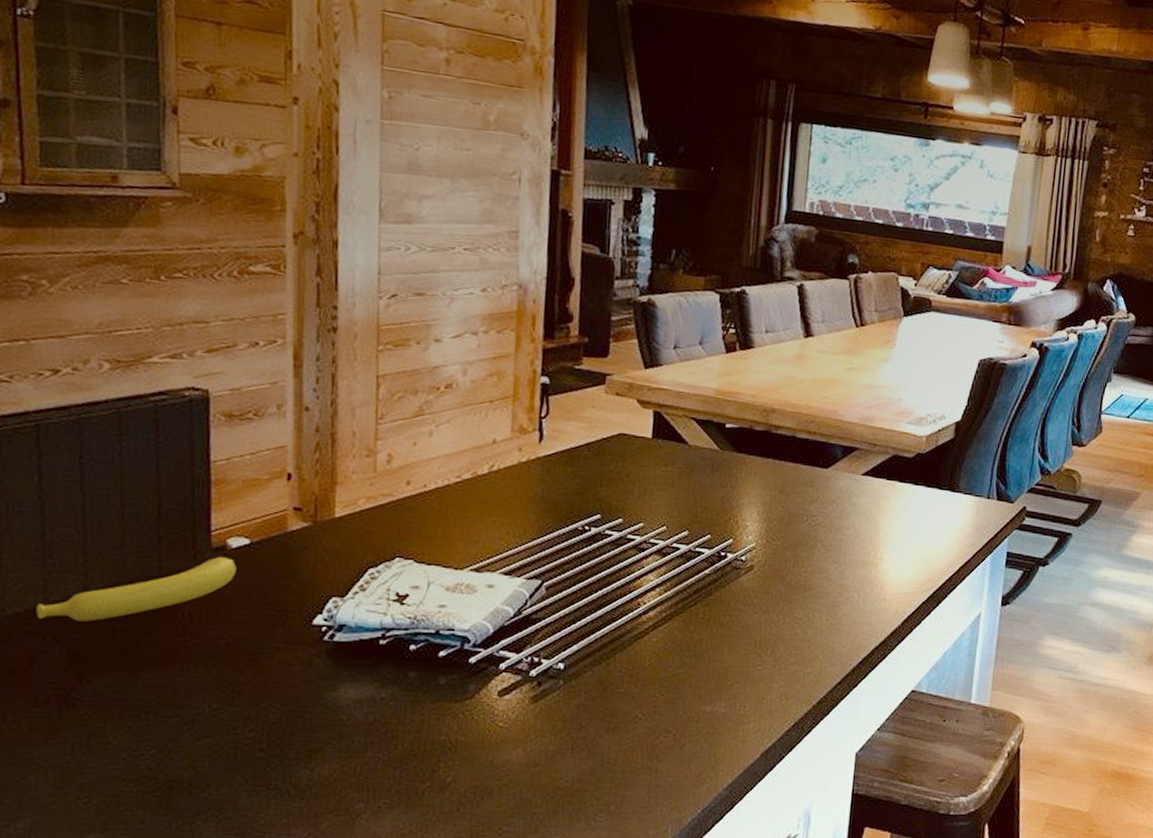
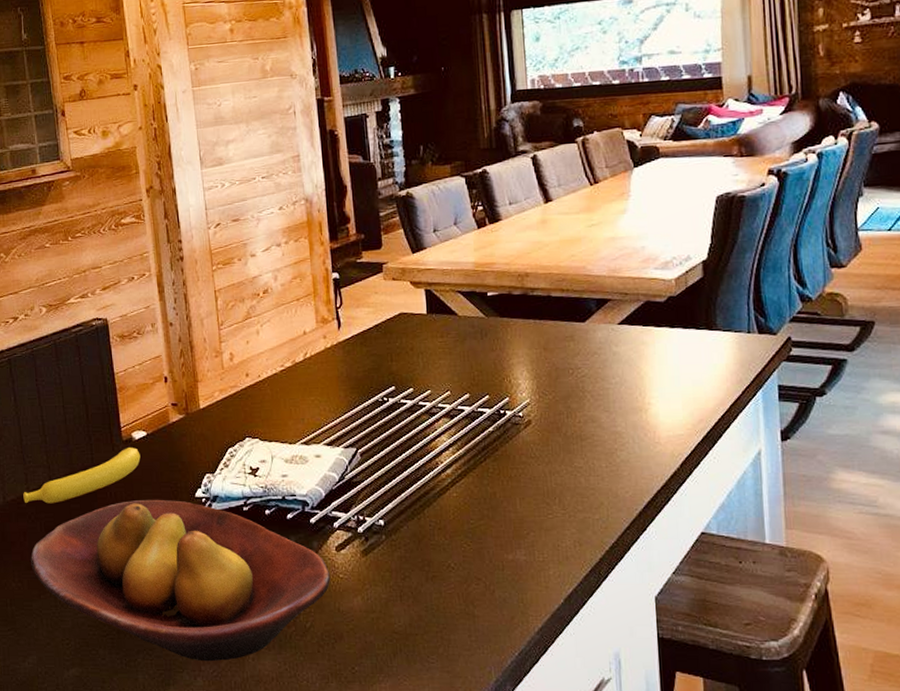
fruit bowl: none [37,623,487,824] -> present [30,499,331,662]

